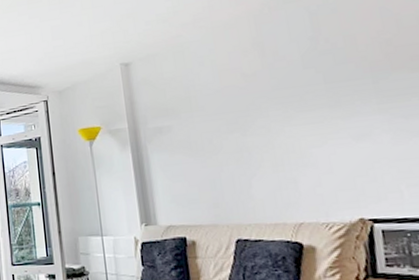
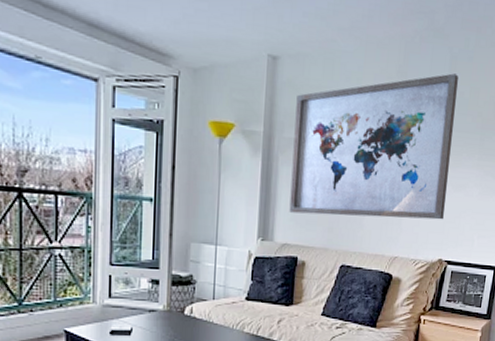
wall art: none [154,28,351,195] -> present [289,73,458,220]

